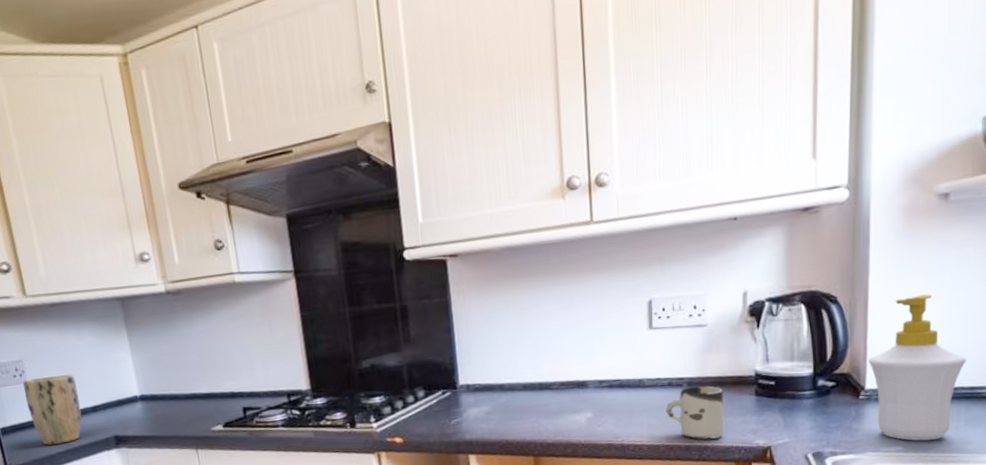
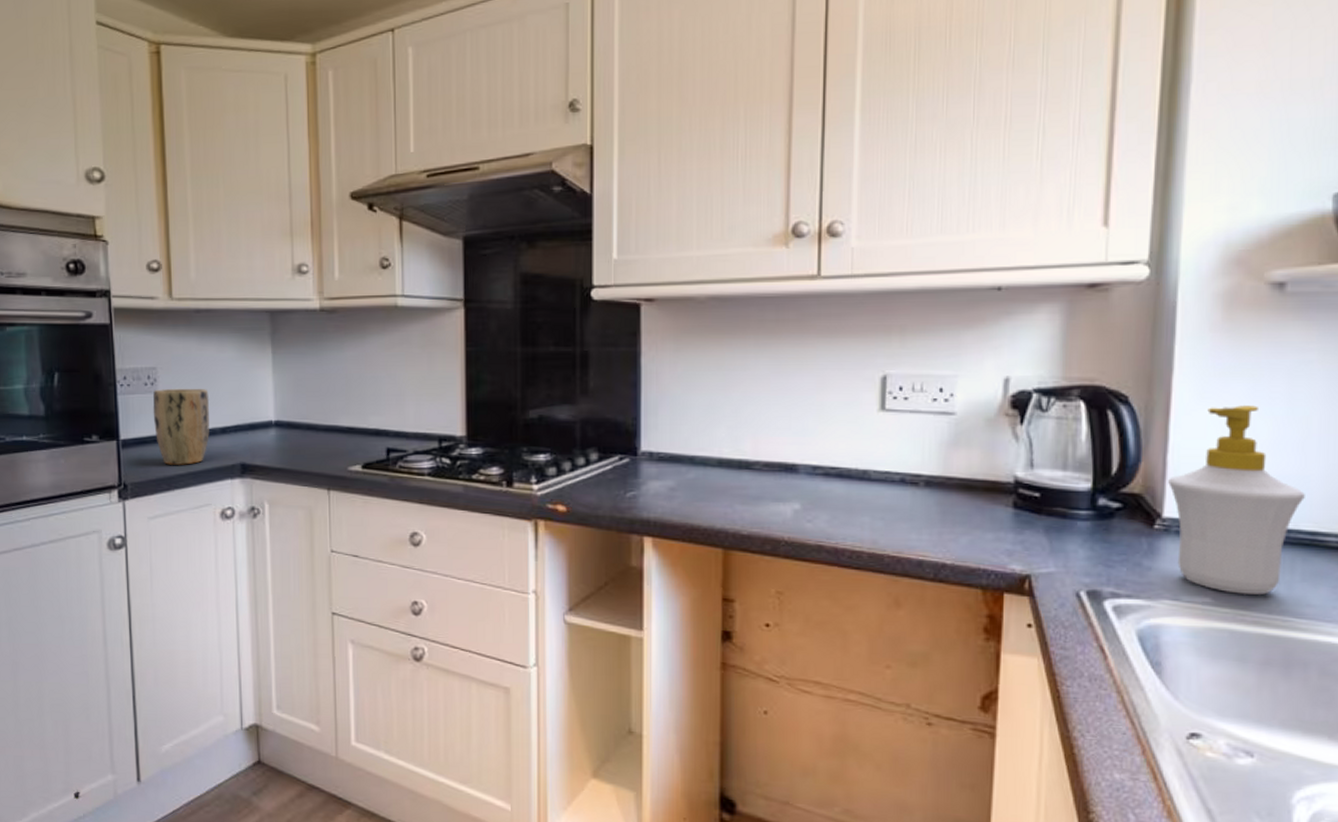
cup: present [666,386,724,440] -> none [895,487,971,556]

